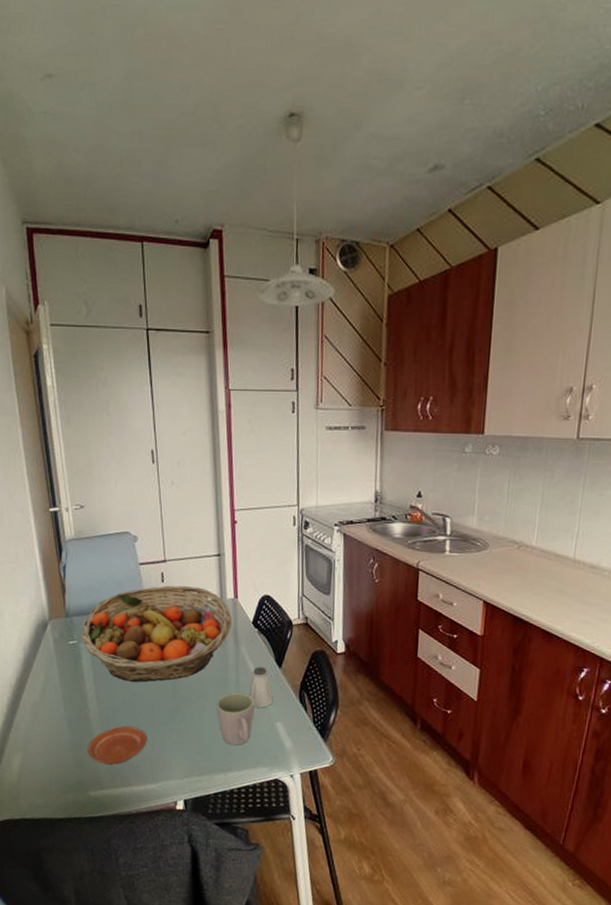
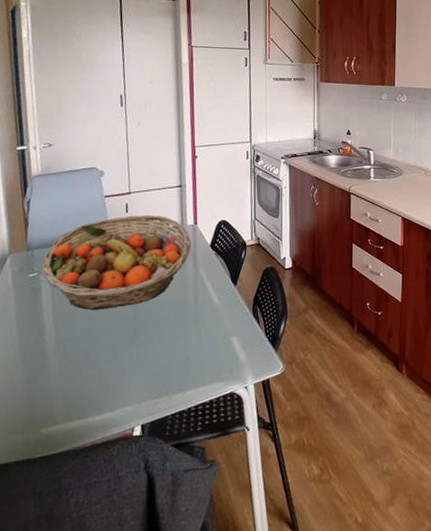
plate: present [87,726,147,765] -> none [41,355,106,397]
mug: present [216,692,255,745] -> none [175,312,212,363]
saltshaker: present [248,667,273,708] -> none [206,286,229,325]

